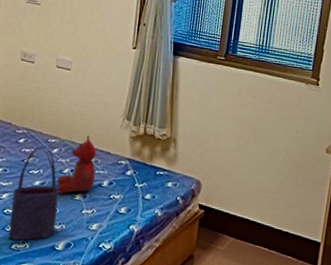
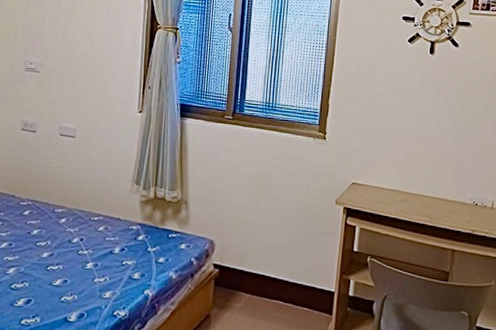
tote bag: present [8,146,59,241] -> none [17,217,69,315]
stuffed bear: present [57,134,97,194] -> none [66,202,106,264]

